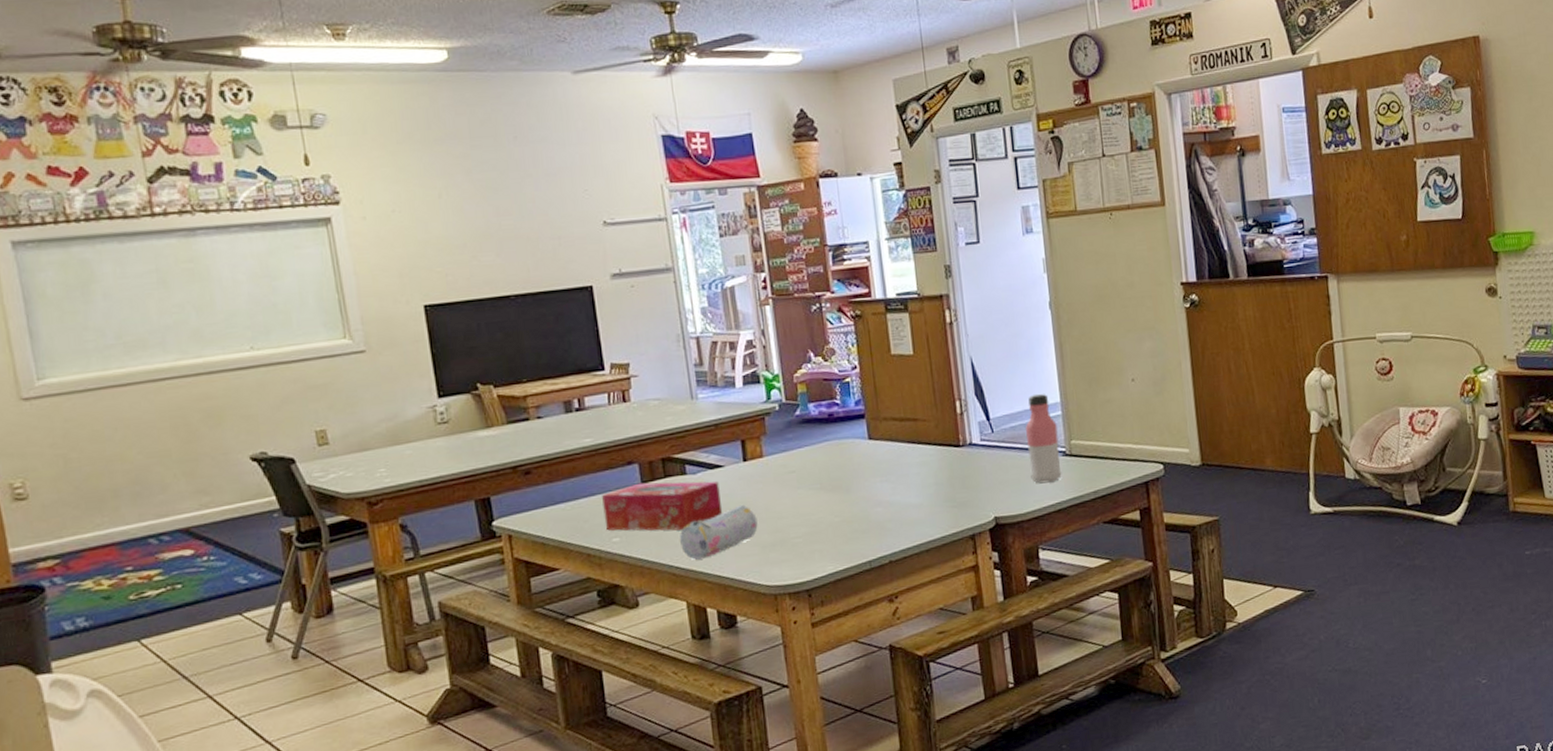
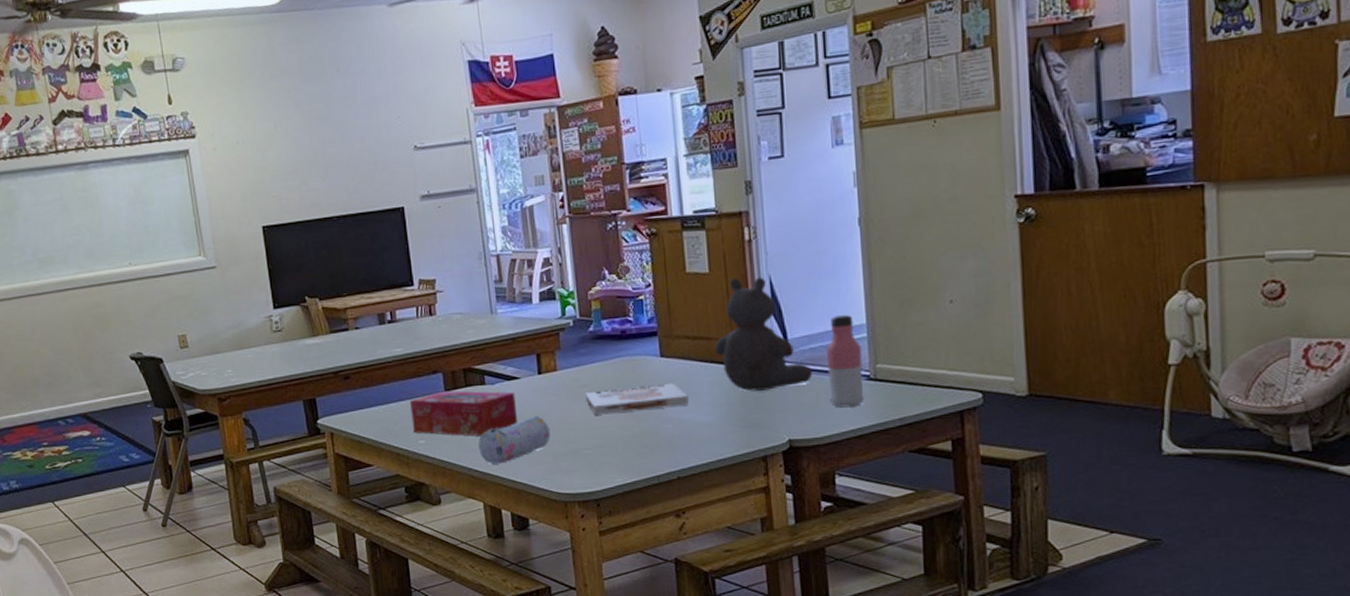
board game: none [793,465,898,502] -> present [585,383,689,415]
teddy bear: none [921,358,1015,471] -> present [715,277,813,391]

